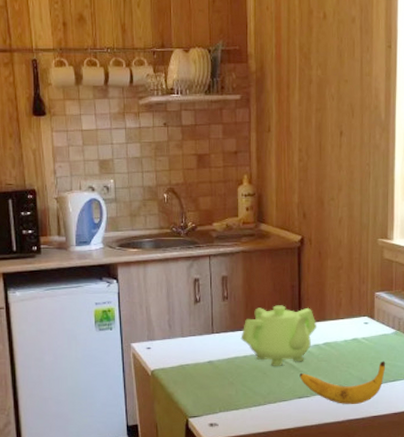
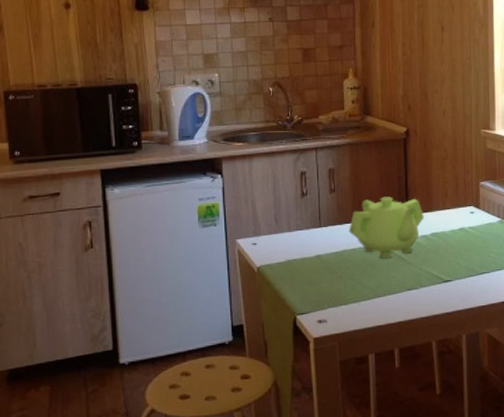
banana: present [299,361,386,405] -> none [408,249,493,296]

